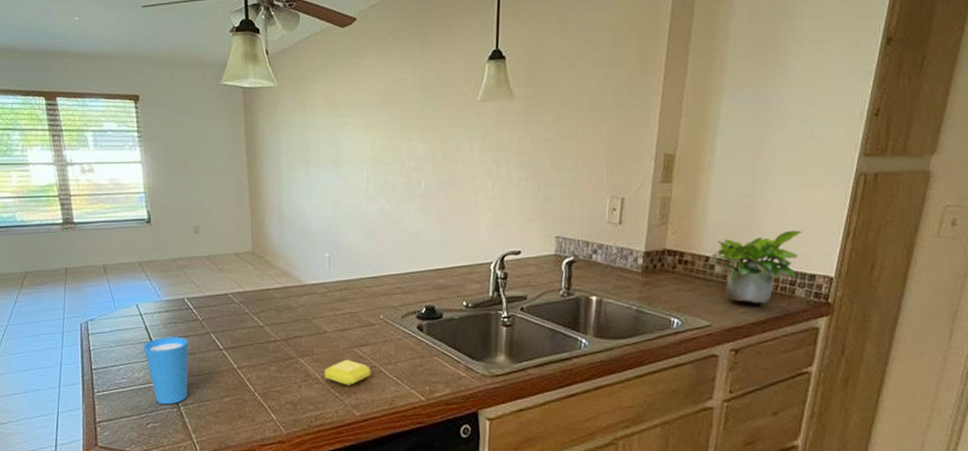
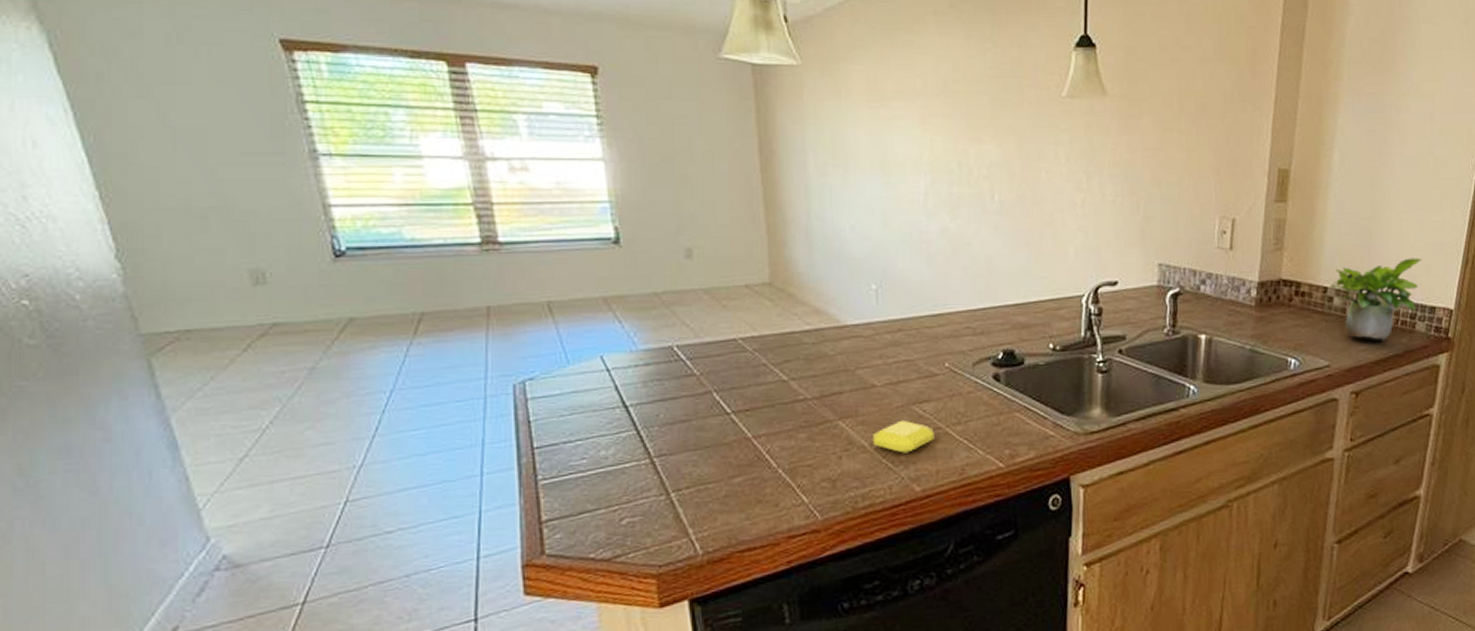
cup: present [143,336,188,404] -> none [611,398,681,491]

